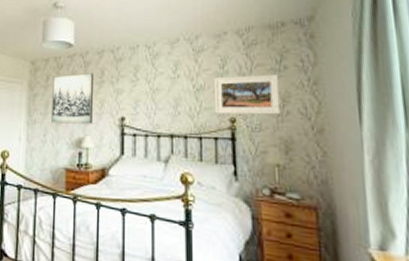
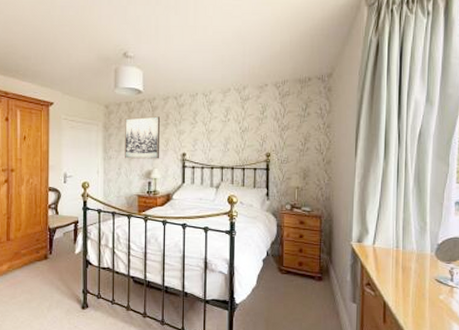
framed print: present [215,75,281,115] -> none [256,119,304,151]

